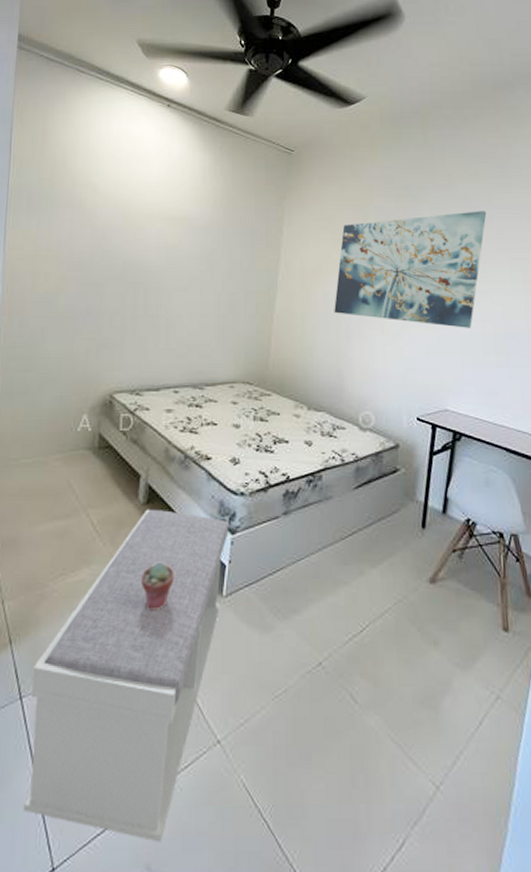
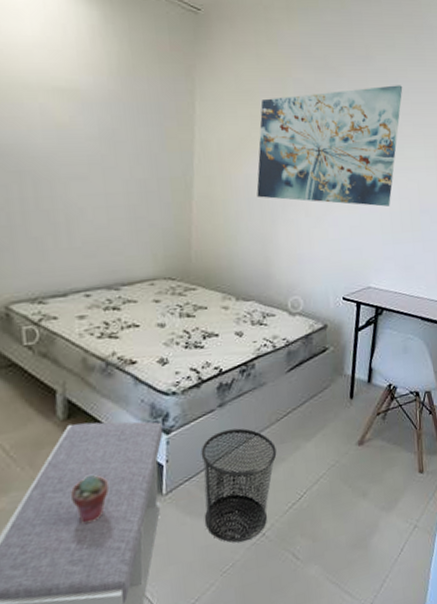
waste bin: none [260,540,339,667] -> present [201,428,277,543]

